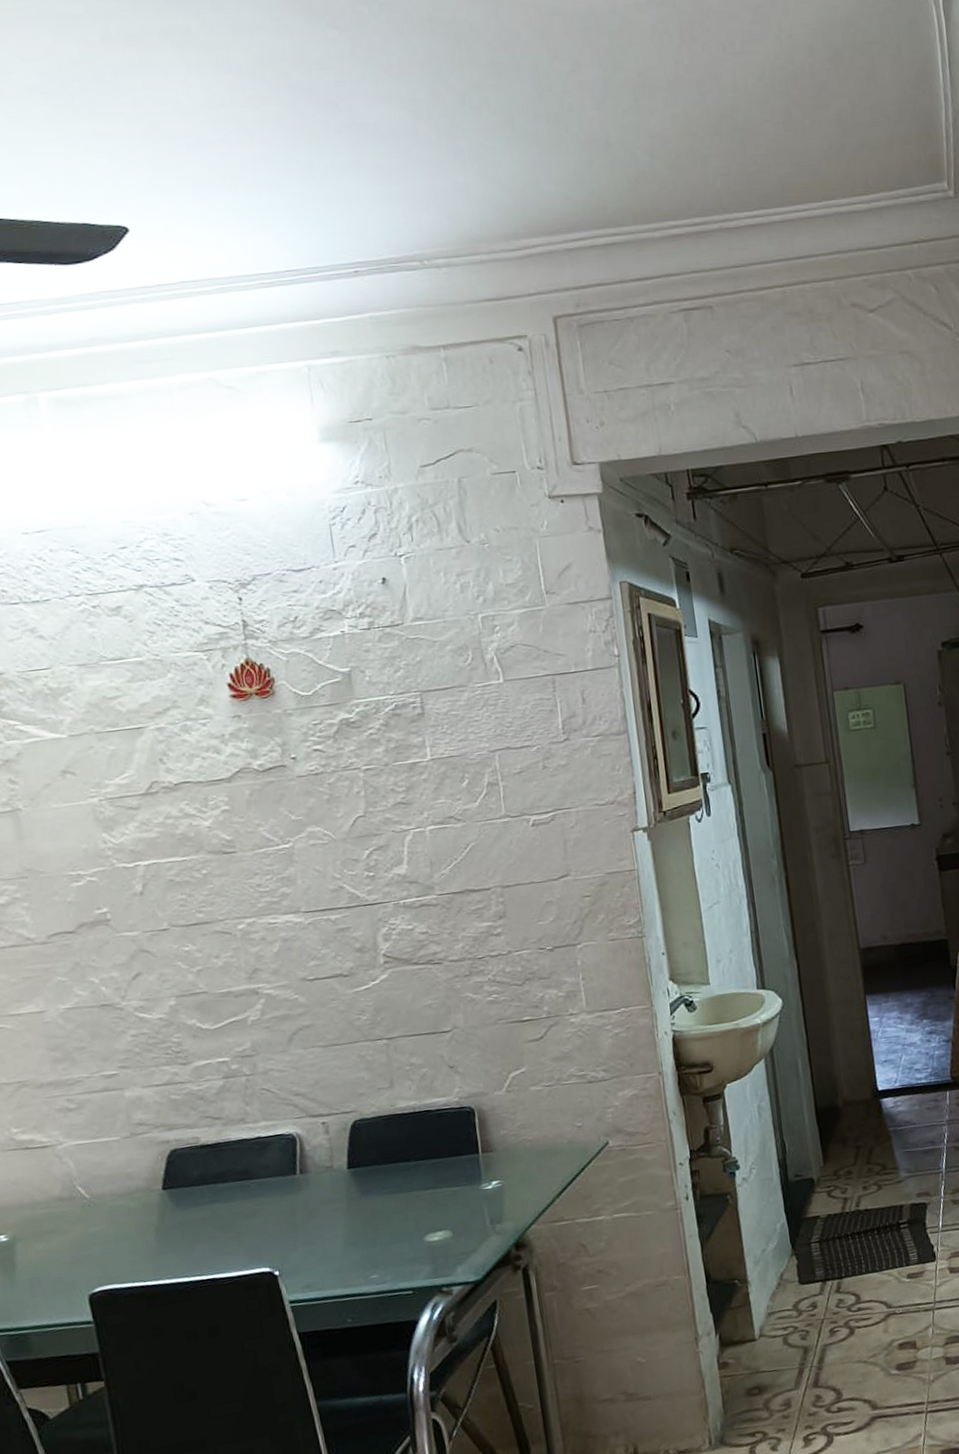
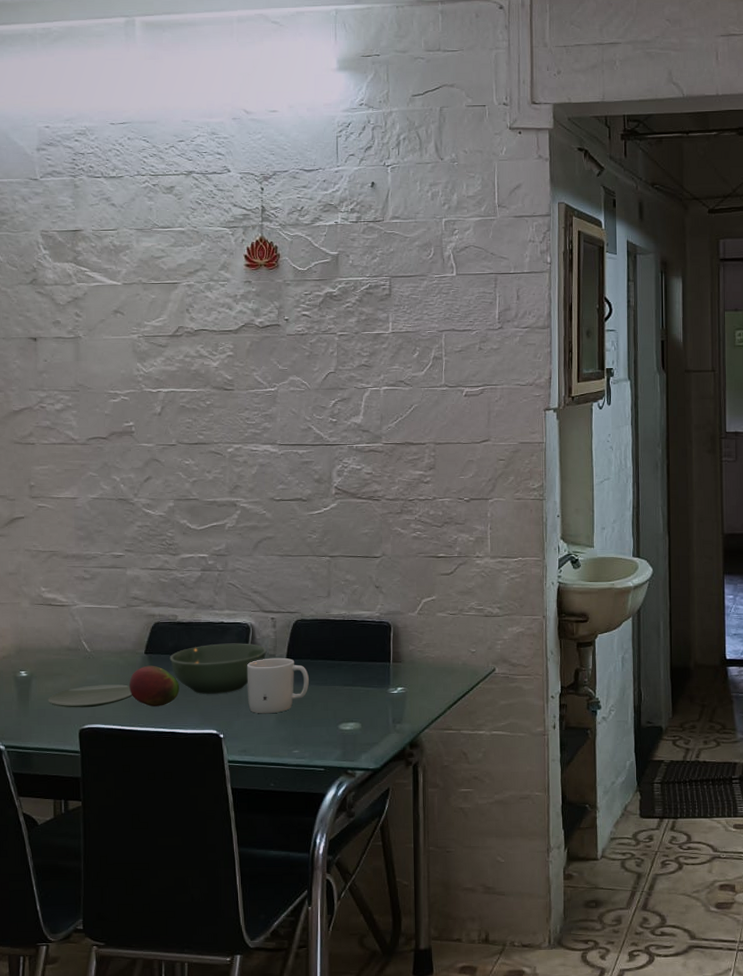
plate: none [40,1231,154,1272] -> present [48,684,133,708]
fruit: none [147,1202,215,1253] -> present [129,665,179,706]
bowl: none [196,1157,322,1227] -> present [169,643,267,694]
mug: none [297,1167,381,1240] -> present [246,657,309,714]

